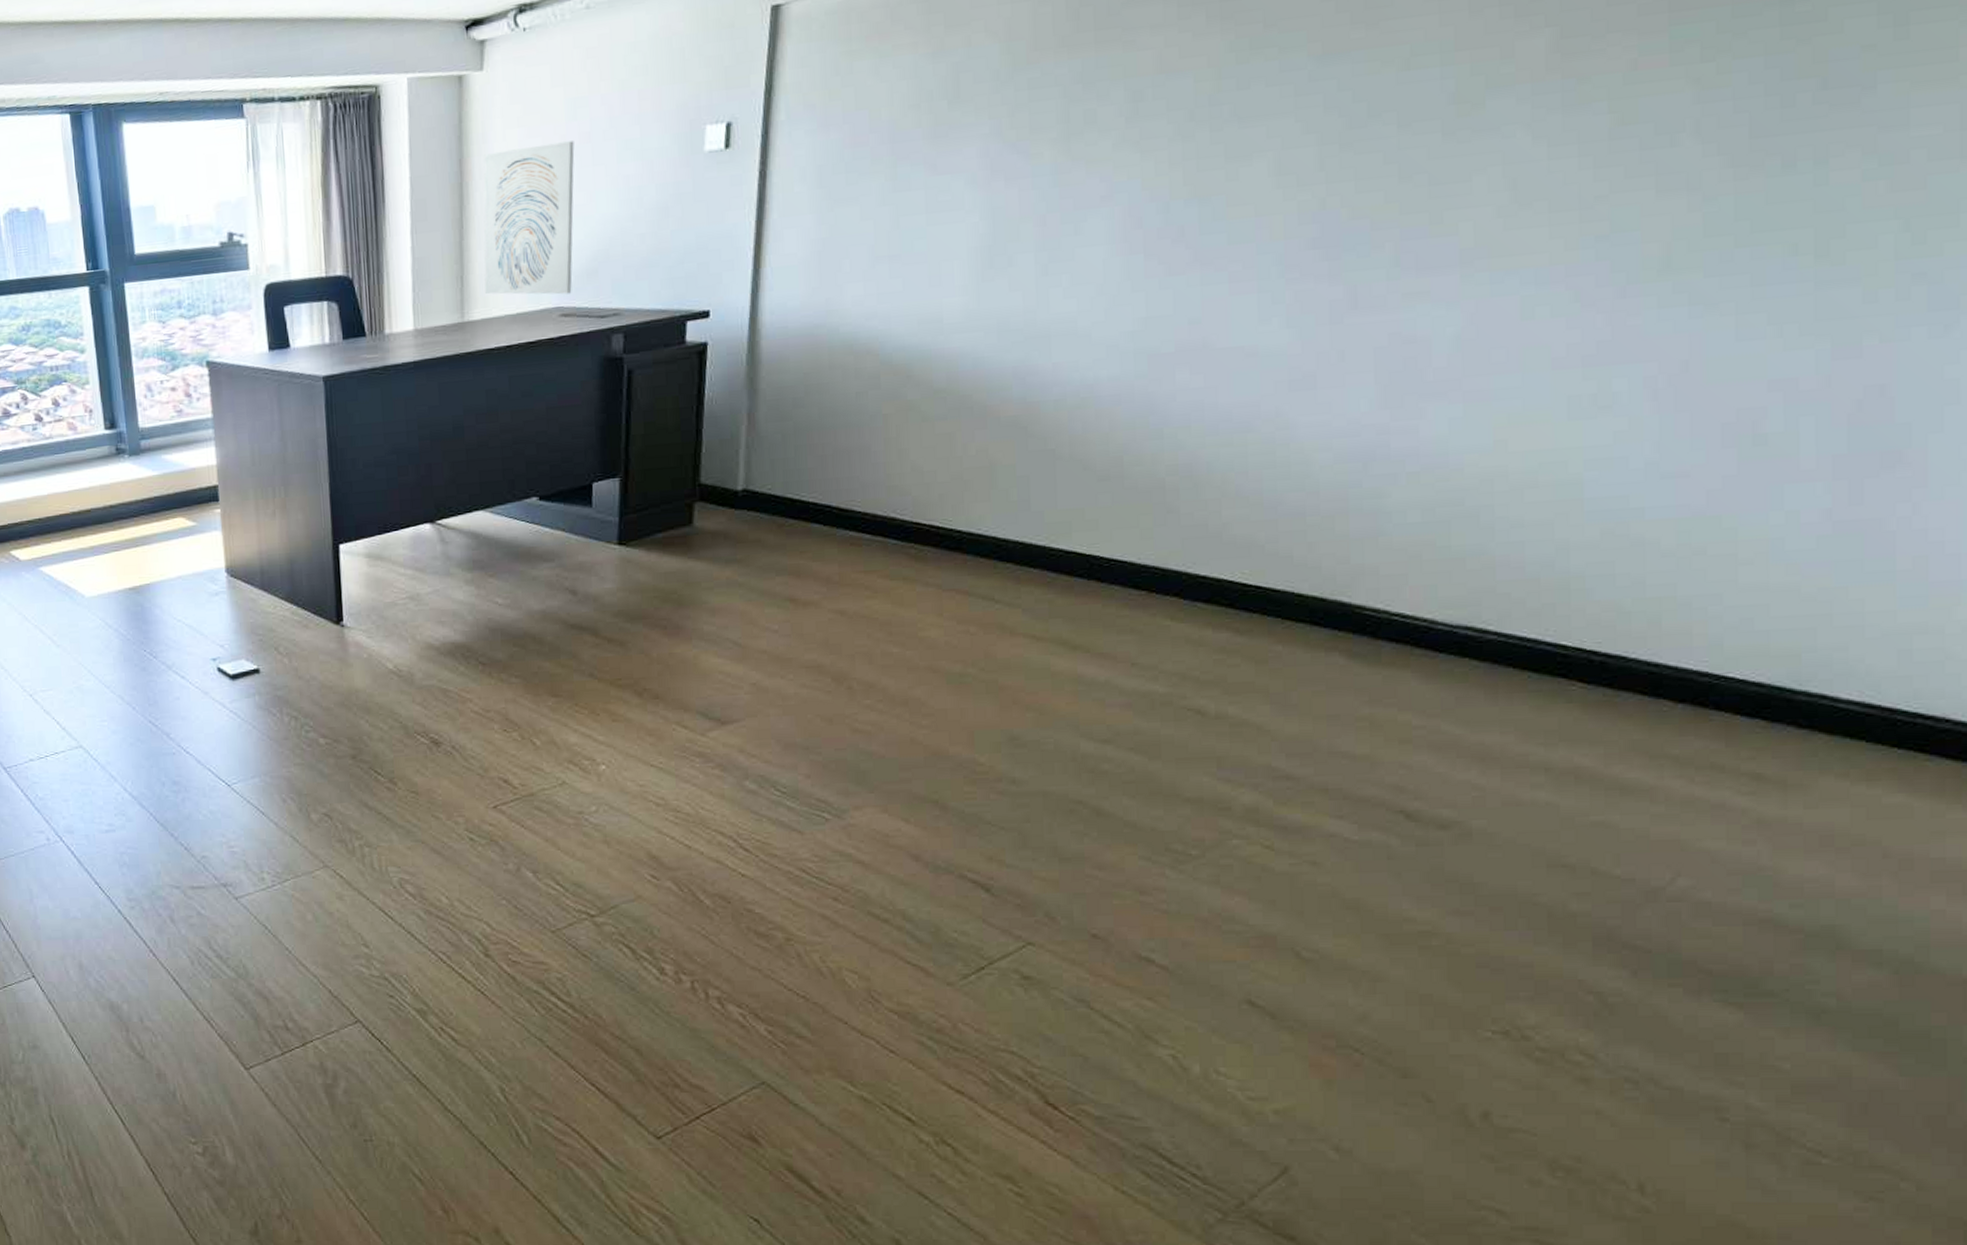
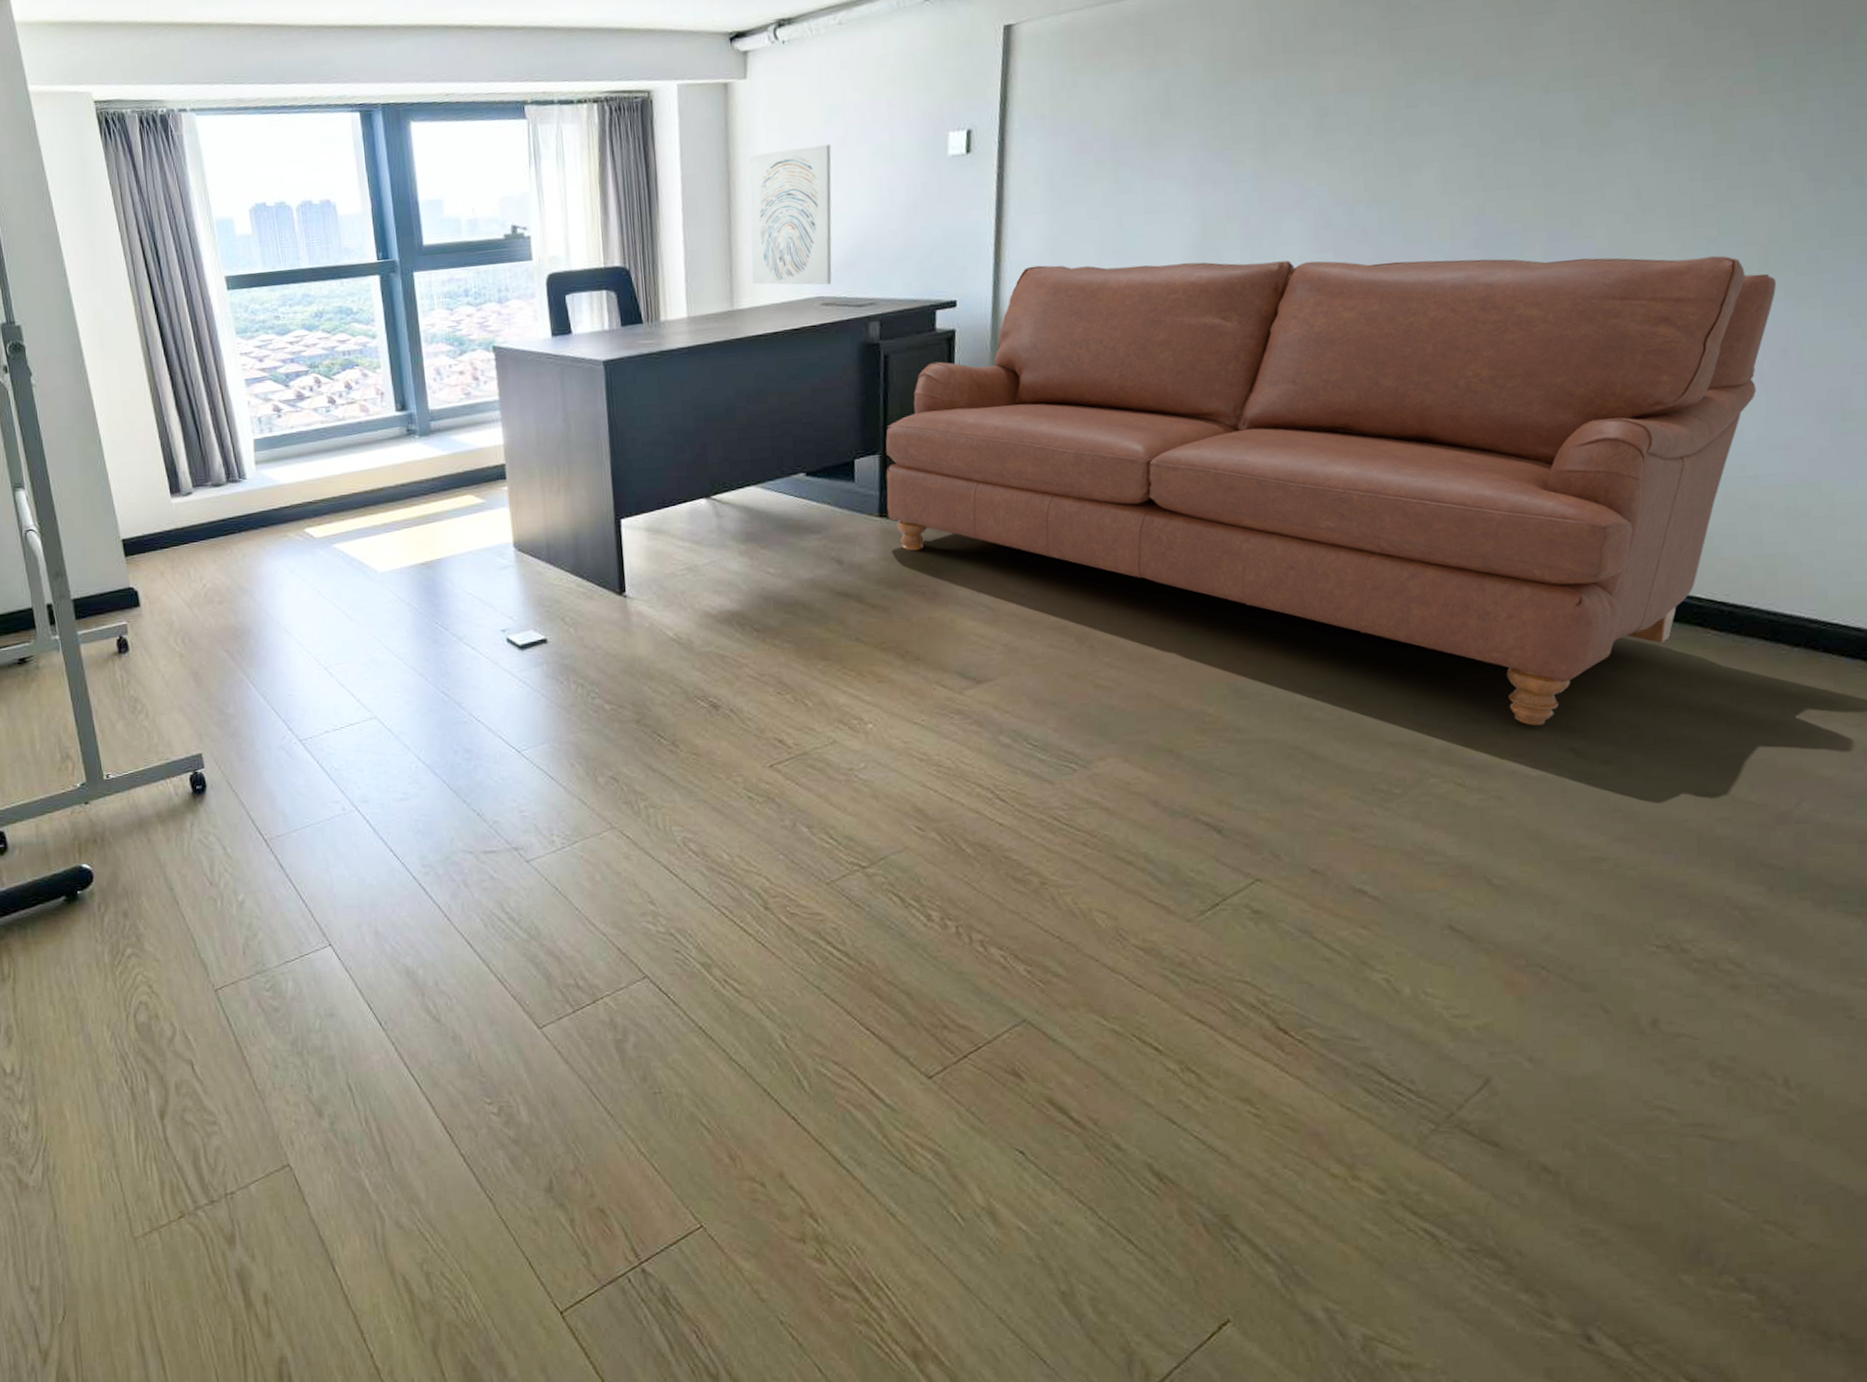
sofa: none [626,255,1680,784] -> present [885,256,1777,726]

